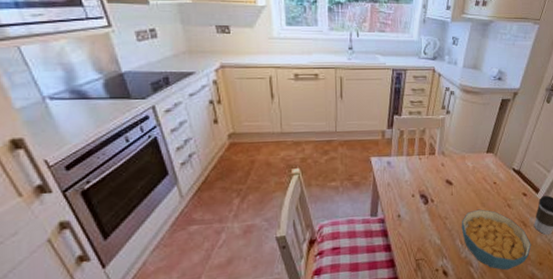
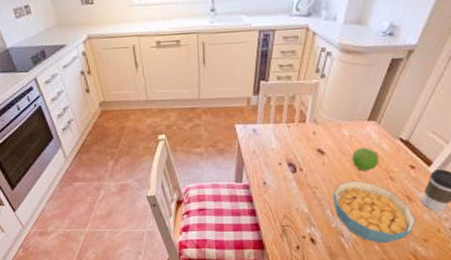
fruit: none [475,177,498,200] -> present [352,147,379,171]

